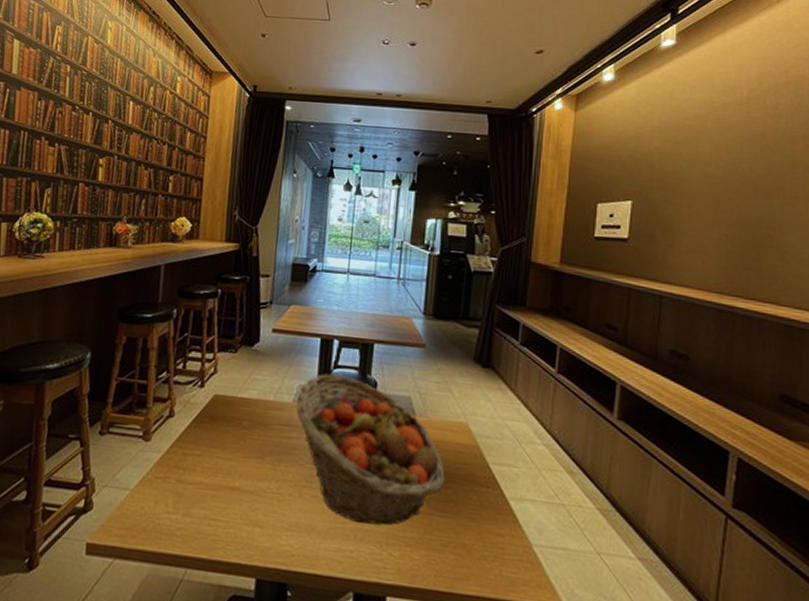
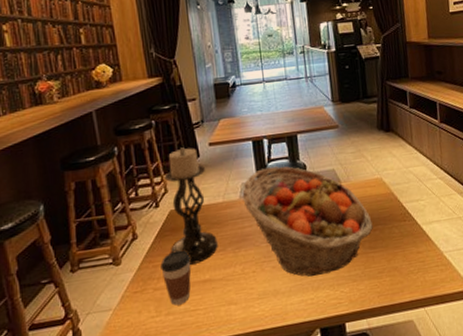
coffee cup: none [189,443,224,508] -> present [160,250,191,306]
candle holder: none [205,327,262,465] -> present [164,147,218,265]

